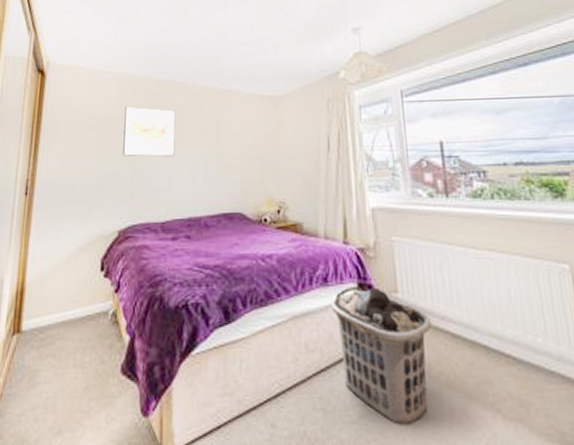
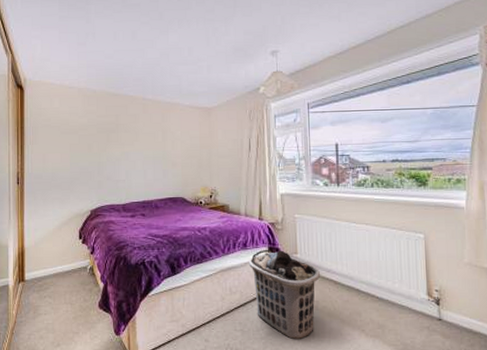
wall art: present [123,106,176,157] -> none [90,115,131,155]

